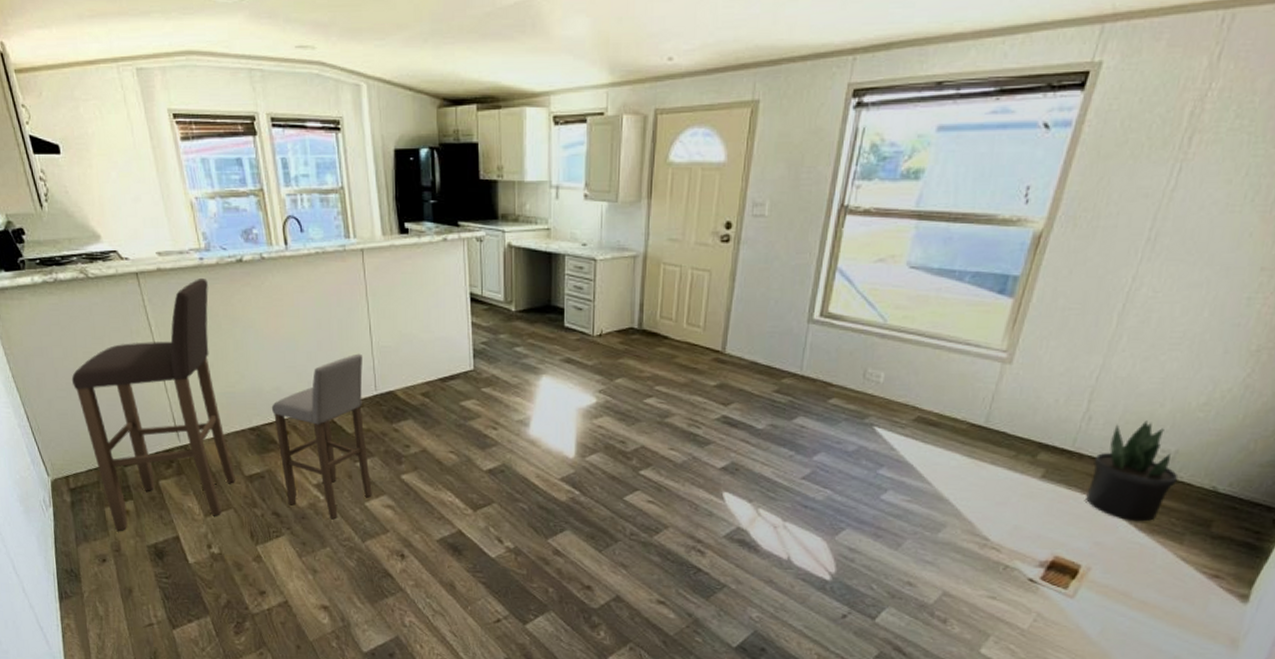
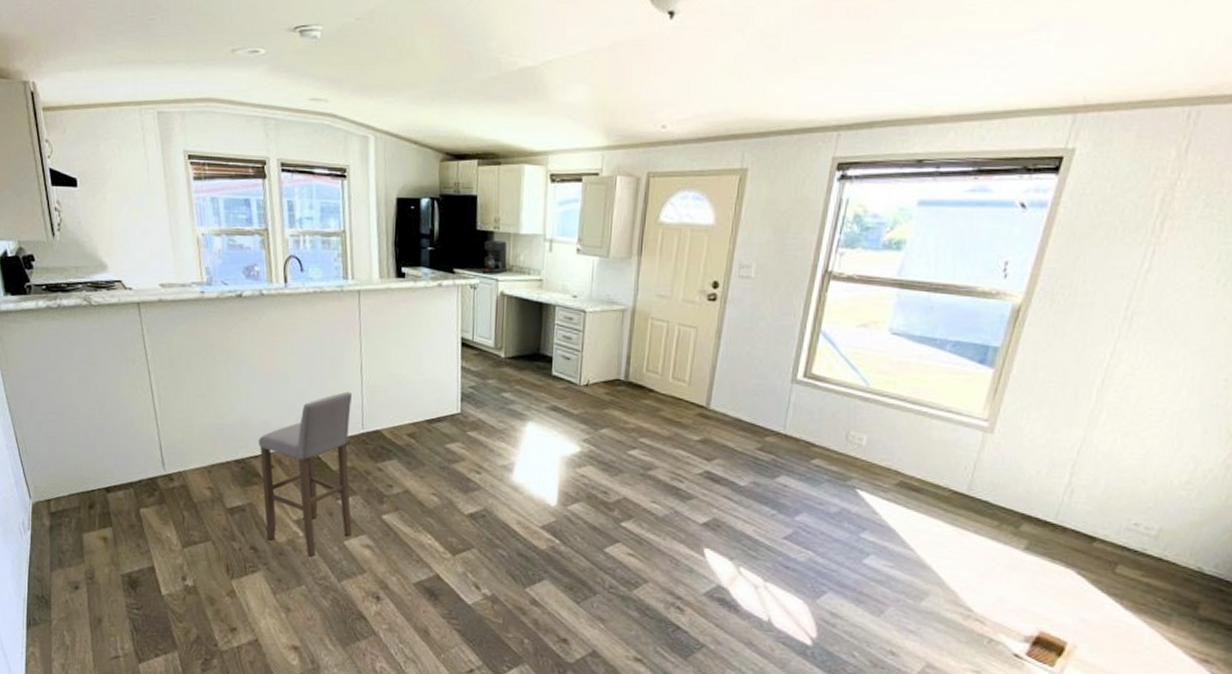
bar stool: present [71,279,236,531] -> none [64,311,217,558]
coffee maker: none [487,190,514,225] -> present [482,240,508,274]
planter: present [1086,420,1179,522] -> none [1070,496,1163,601]

